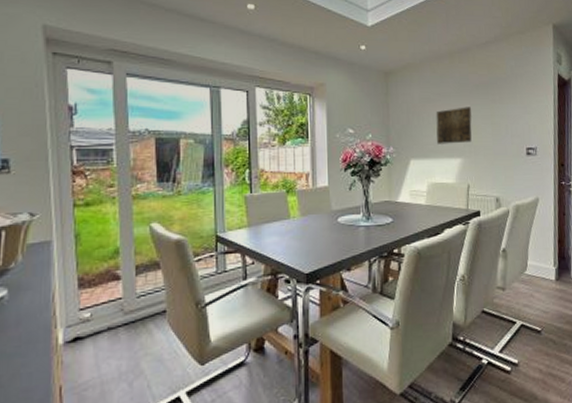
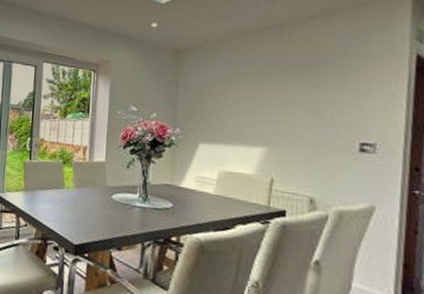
wall art: present [436,107,472,144] -> none [234,90,282,131]

